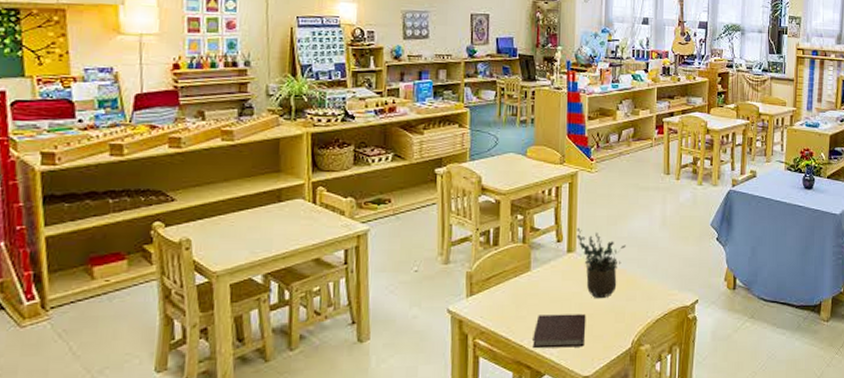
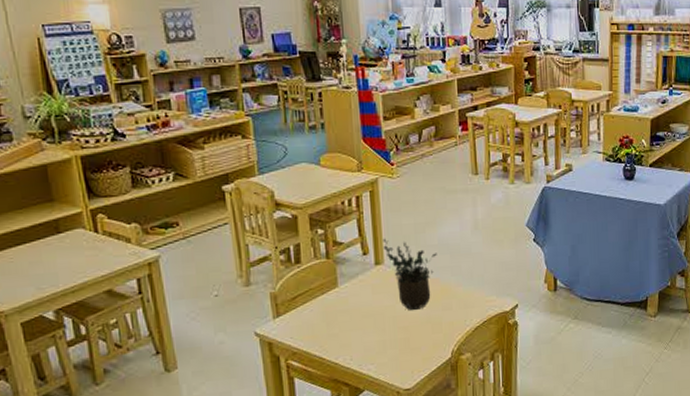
notebook: present [532,313,586,349] -> none [348,327,403,366]

